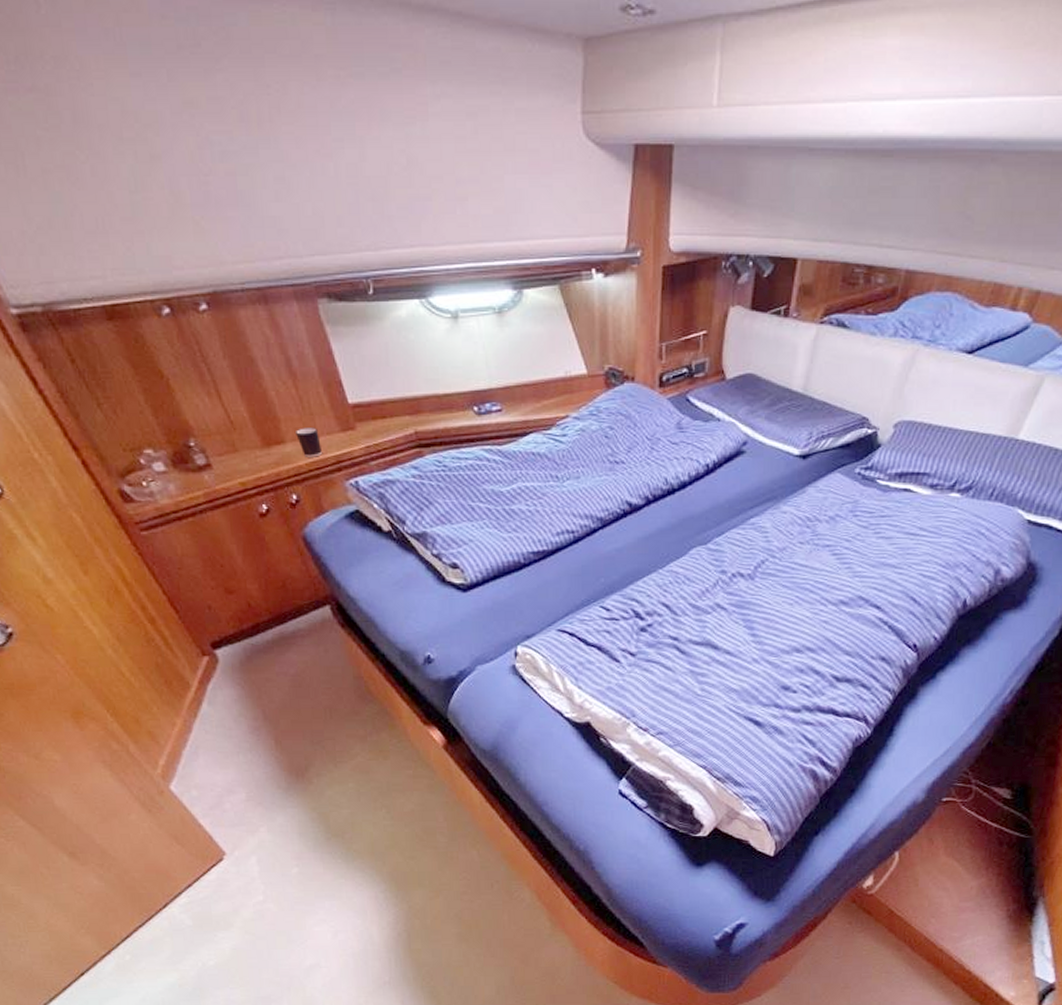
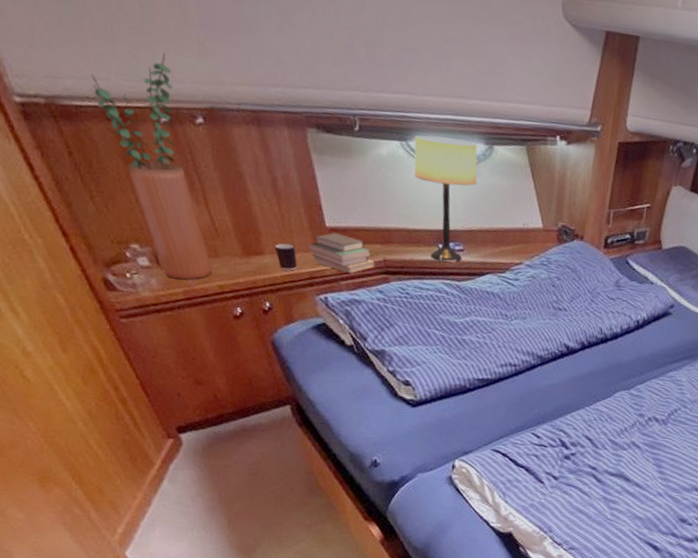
vase: none [86,241,232,482] -> present [91,53,213,280]
books: none [331,409,406,452] -> present [308,232,375,274]
table lamp: none [434,288,508,426] -> present [414,135,478,263]

